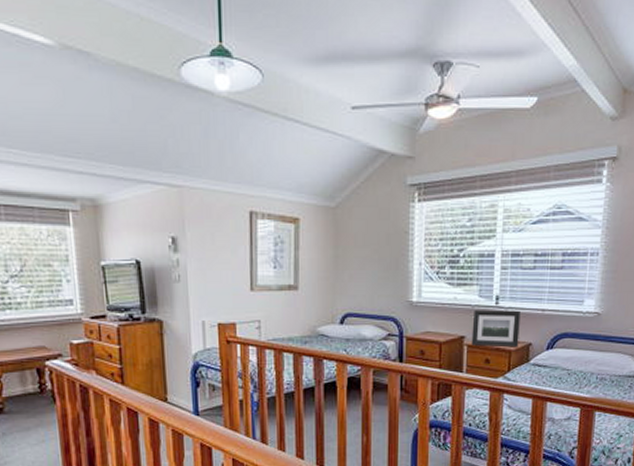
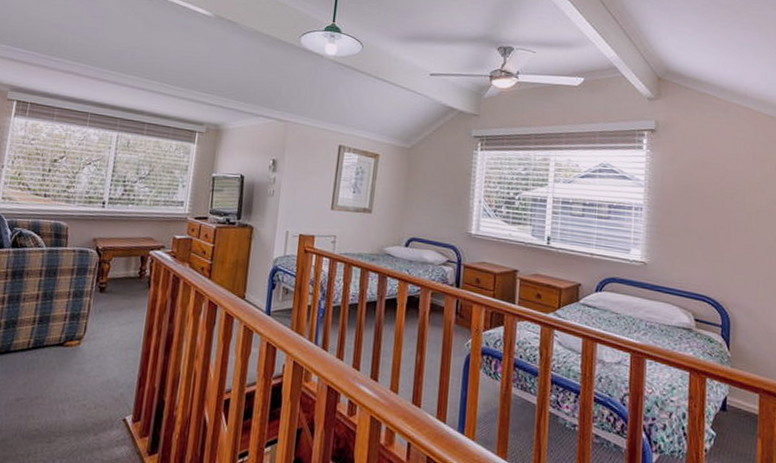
picture frame: present [471,310,521,348] -> none [524,248,570,286]

